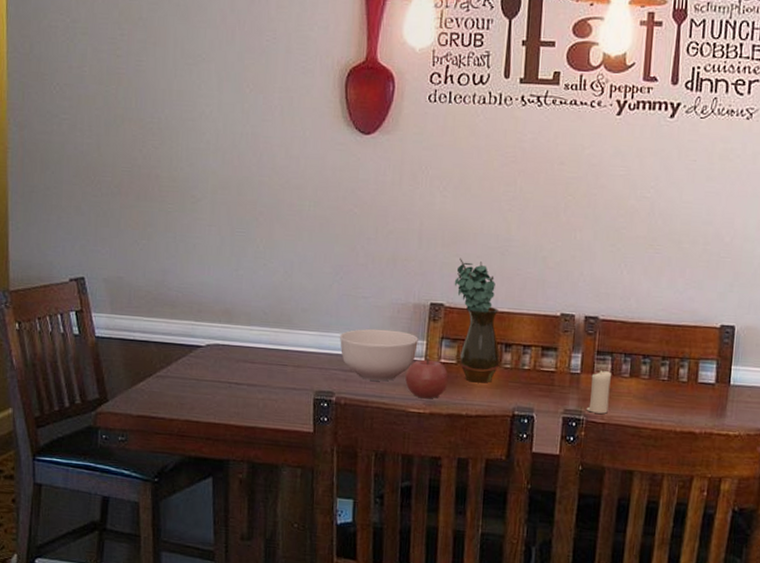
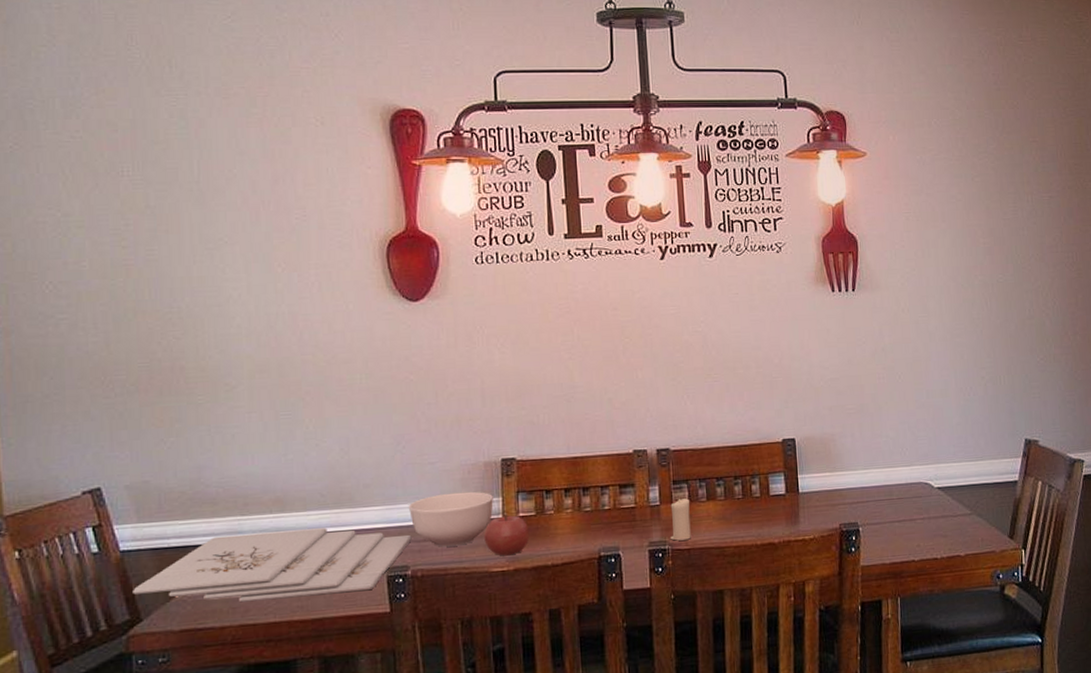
placemat: none [103,337,340,409] -> present [133,528,412,603]
vase: present [454,258,500,383] -> none [523,410,580,531]

